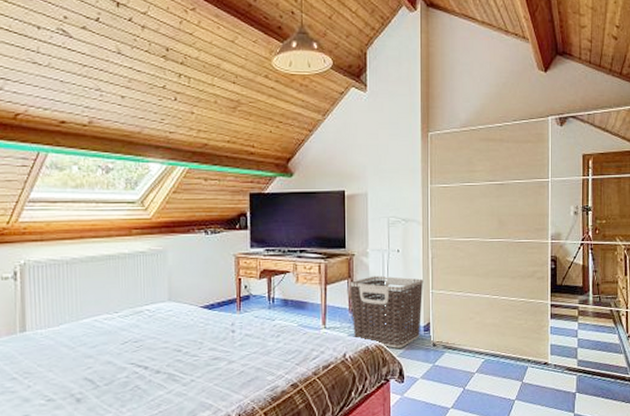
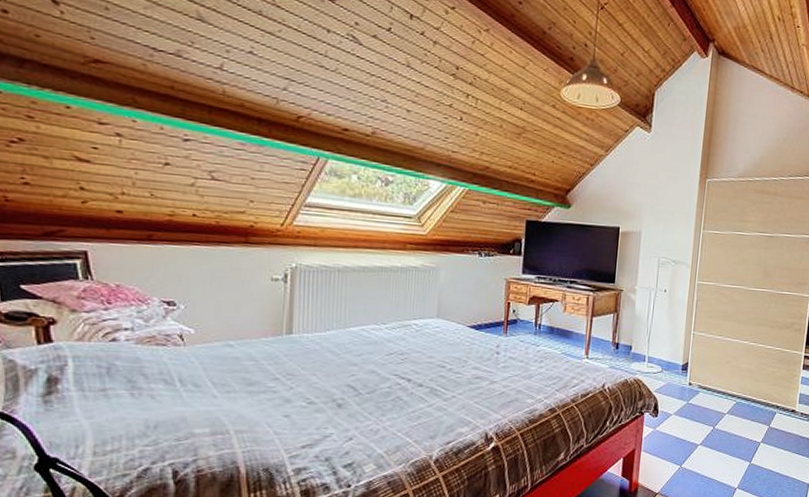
clothes hamper: present [350,275,424,348] -> none [614,312,687,384]

